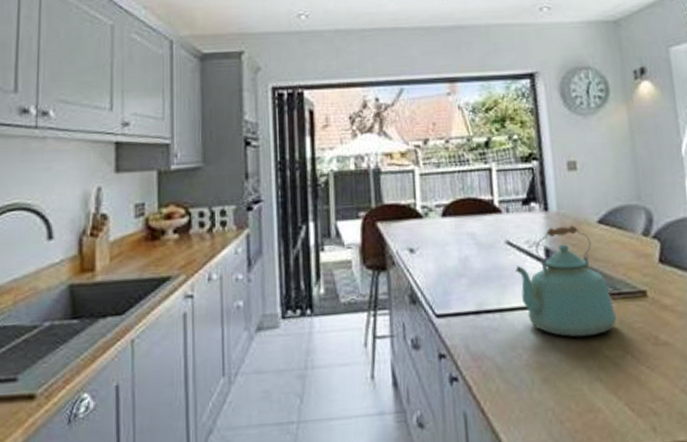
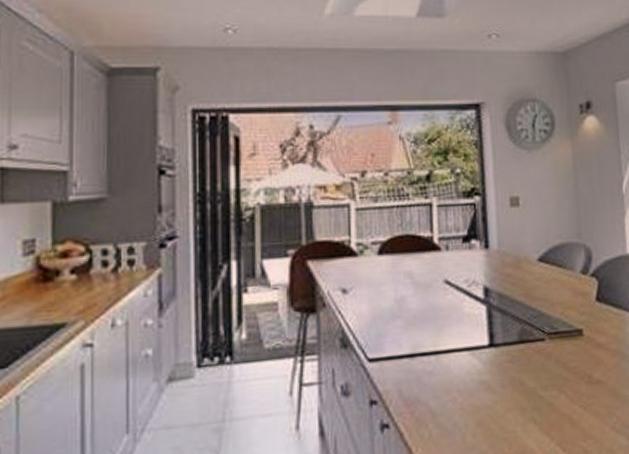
kettle: present [516,225,617,338] -> none [453,263,553,379]

